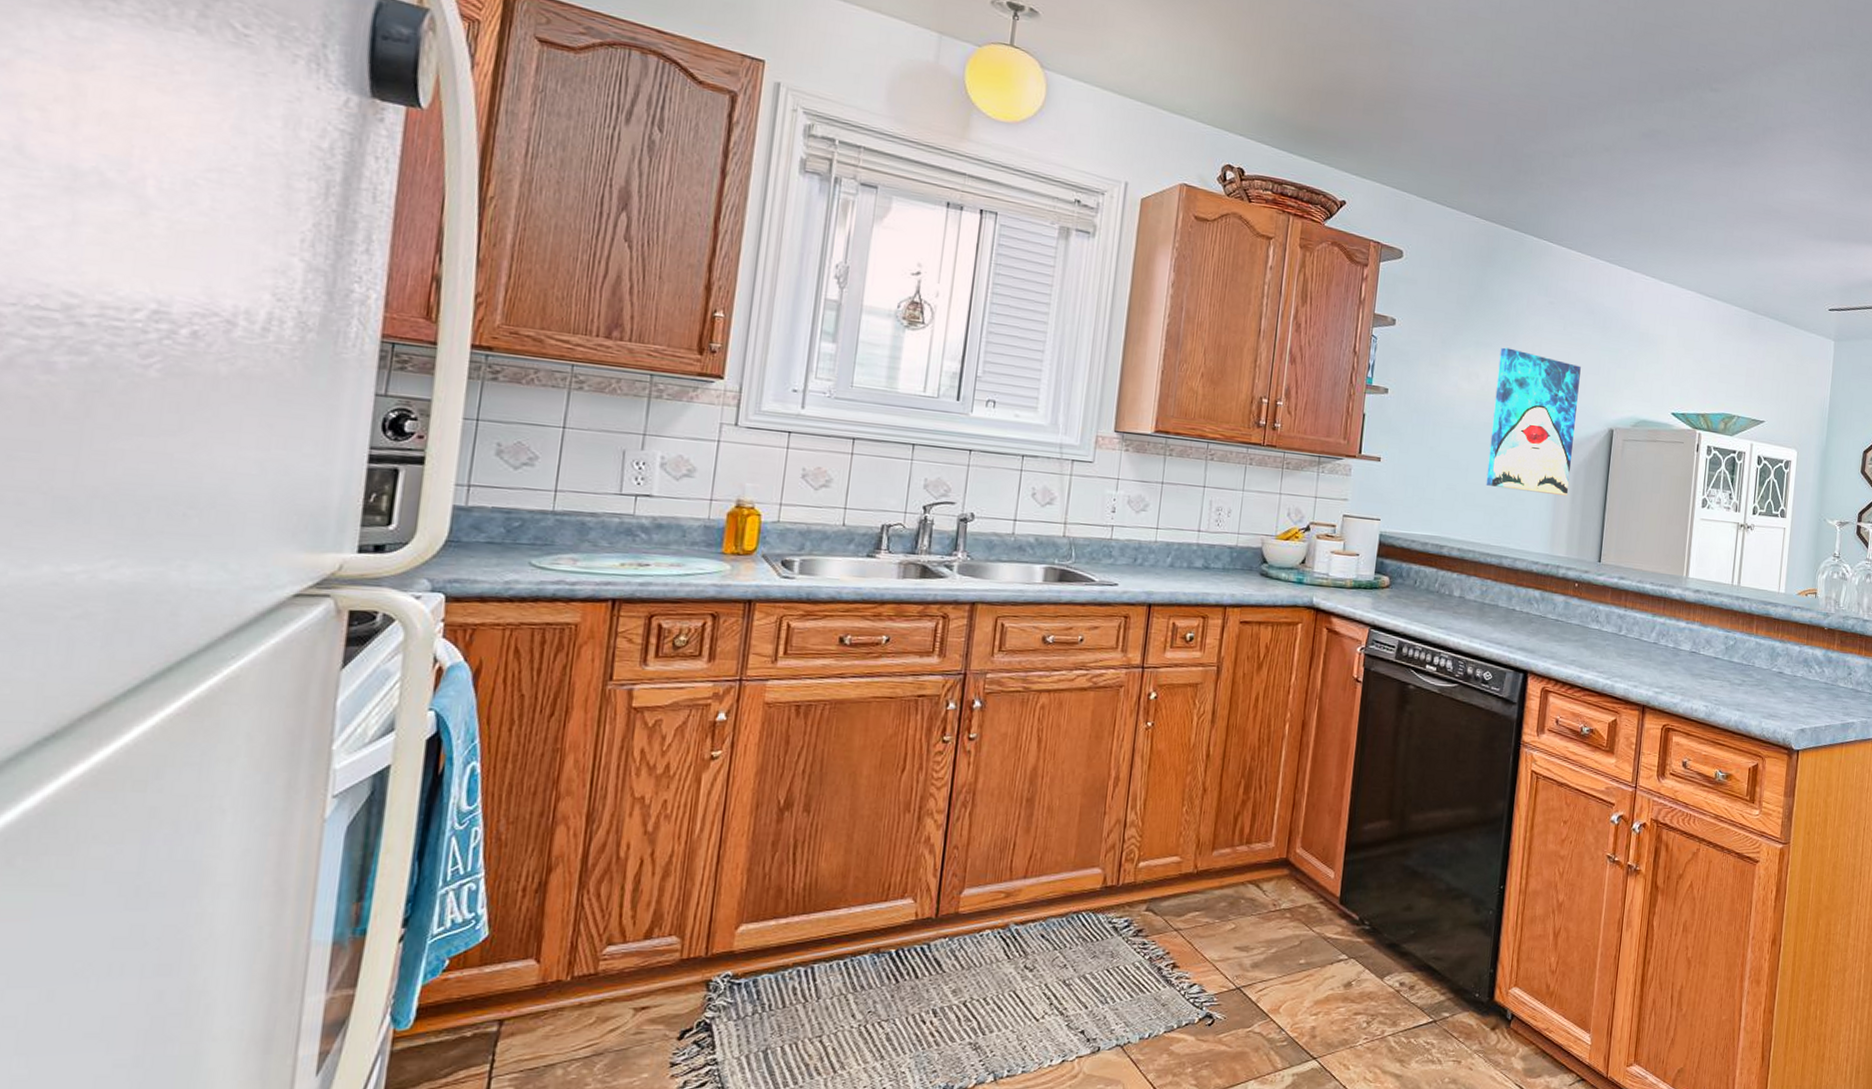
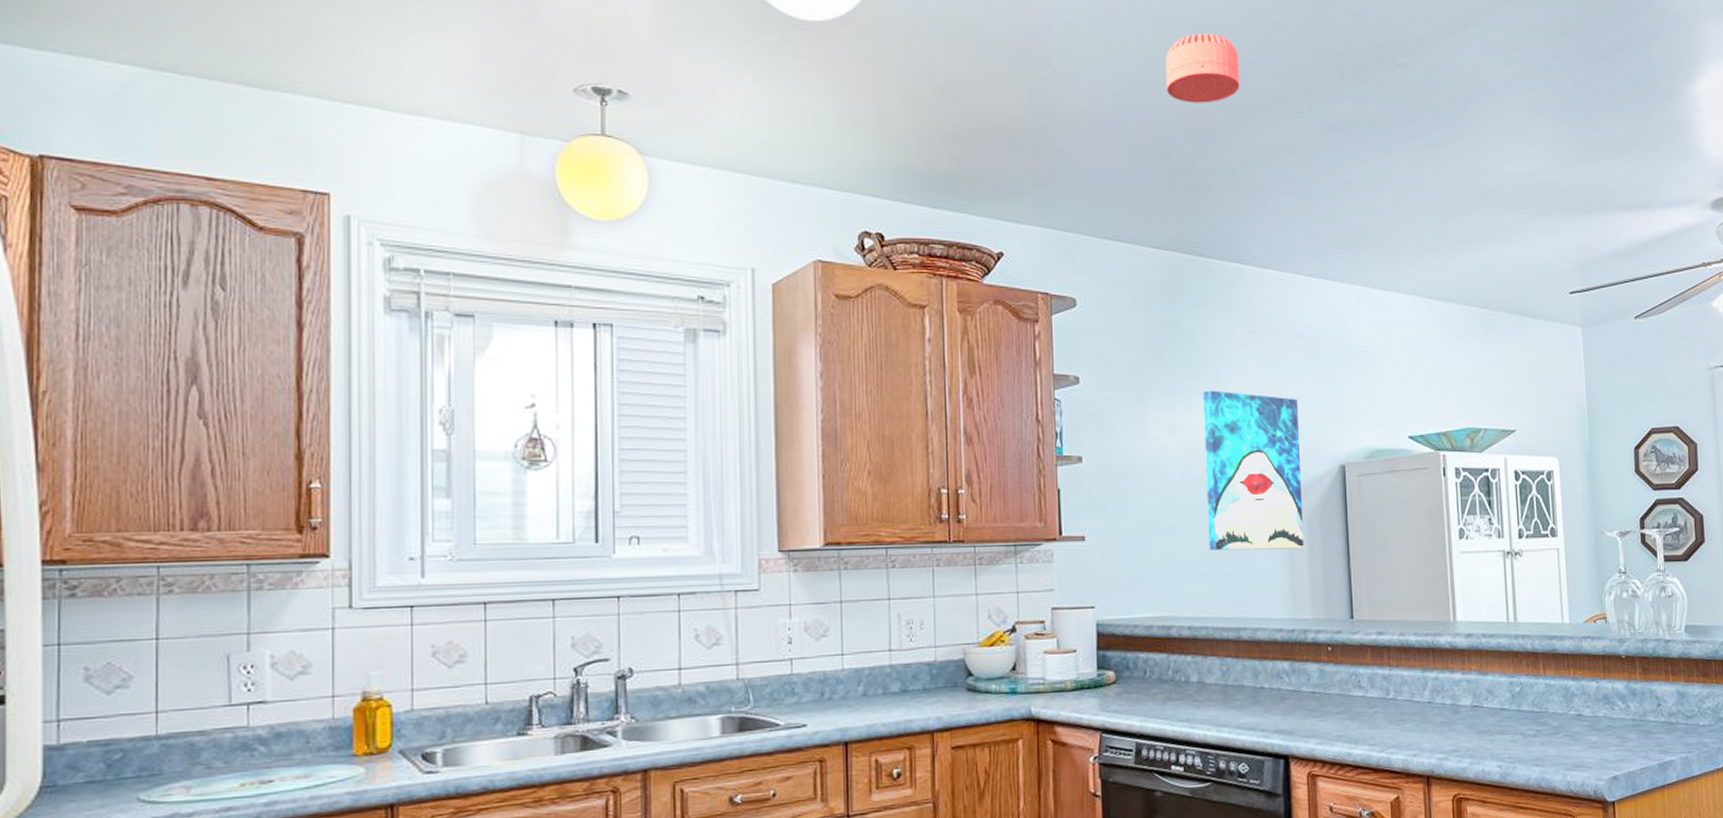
smoke detector: none [1508,35,1576,98] -> present [1166,33,1240,104]

